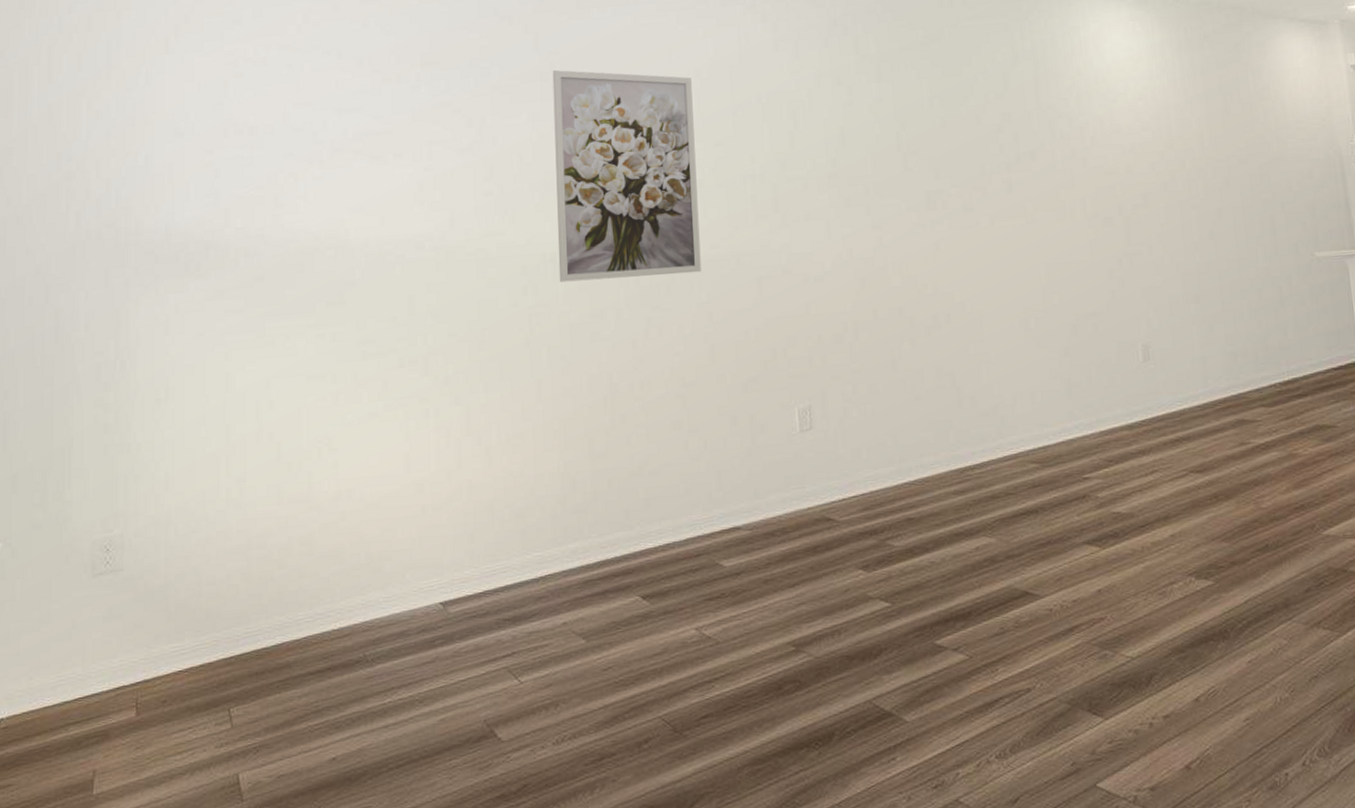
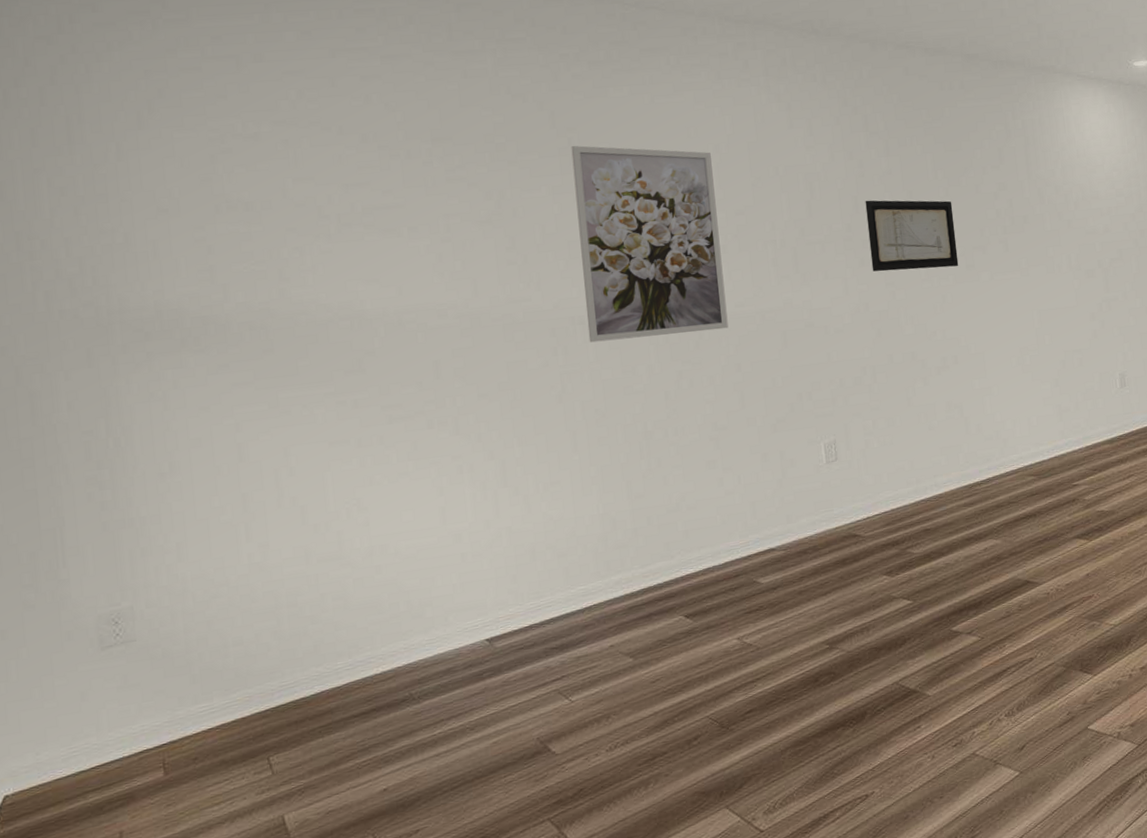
wall art: none [852,131,955,213] -> present [865,200,959,272]

